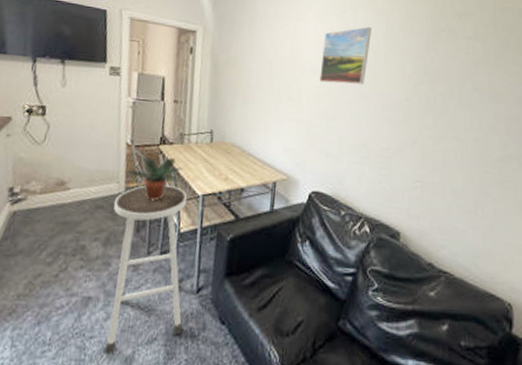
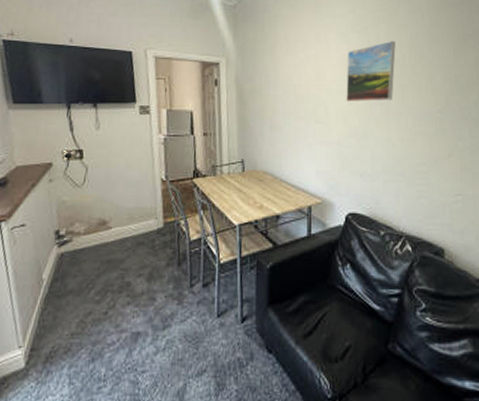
stool: present [103,185,188,355] -> none [154,218,231,388]
potted plant: present [125,157,183,201] -> none [162,189,217,234]

